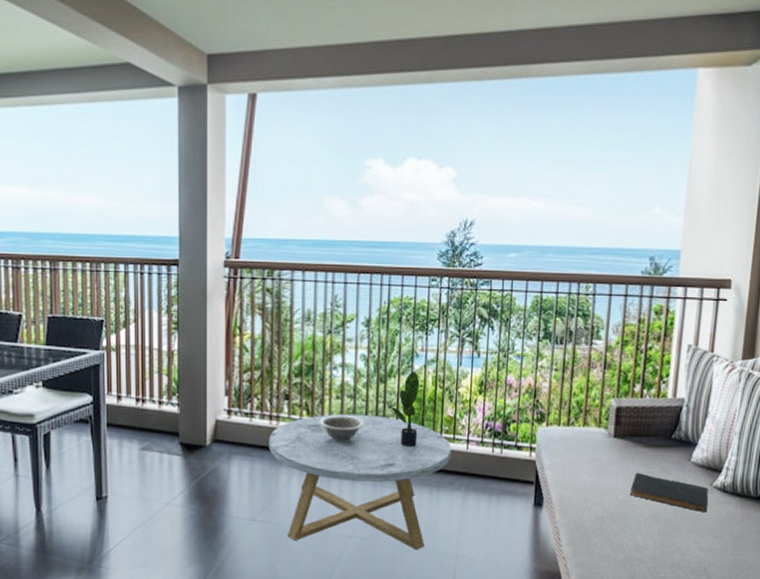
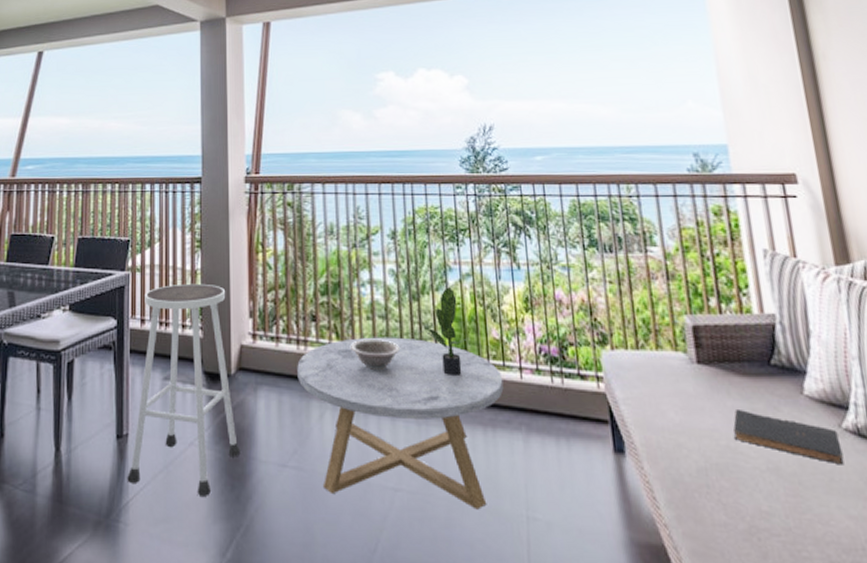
stool: none [107,363,214,545] -> present [127,283,241,496]

